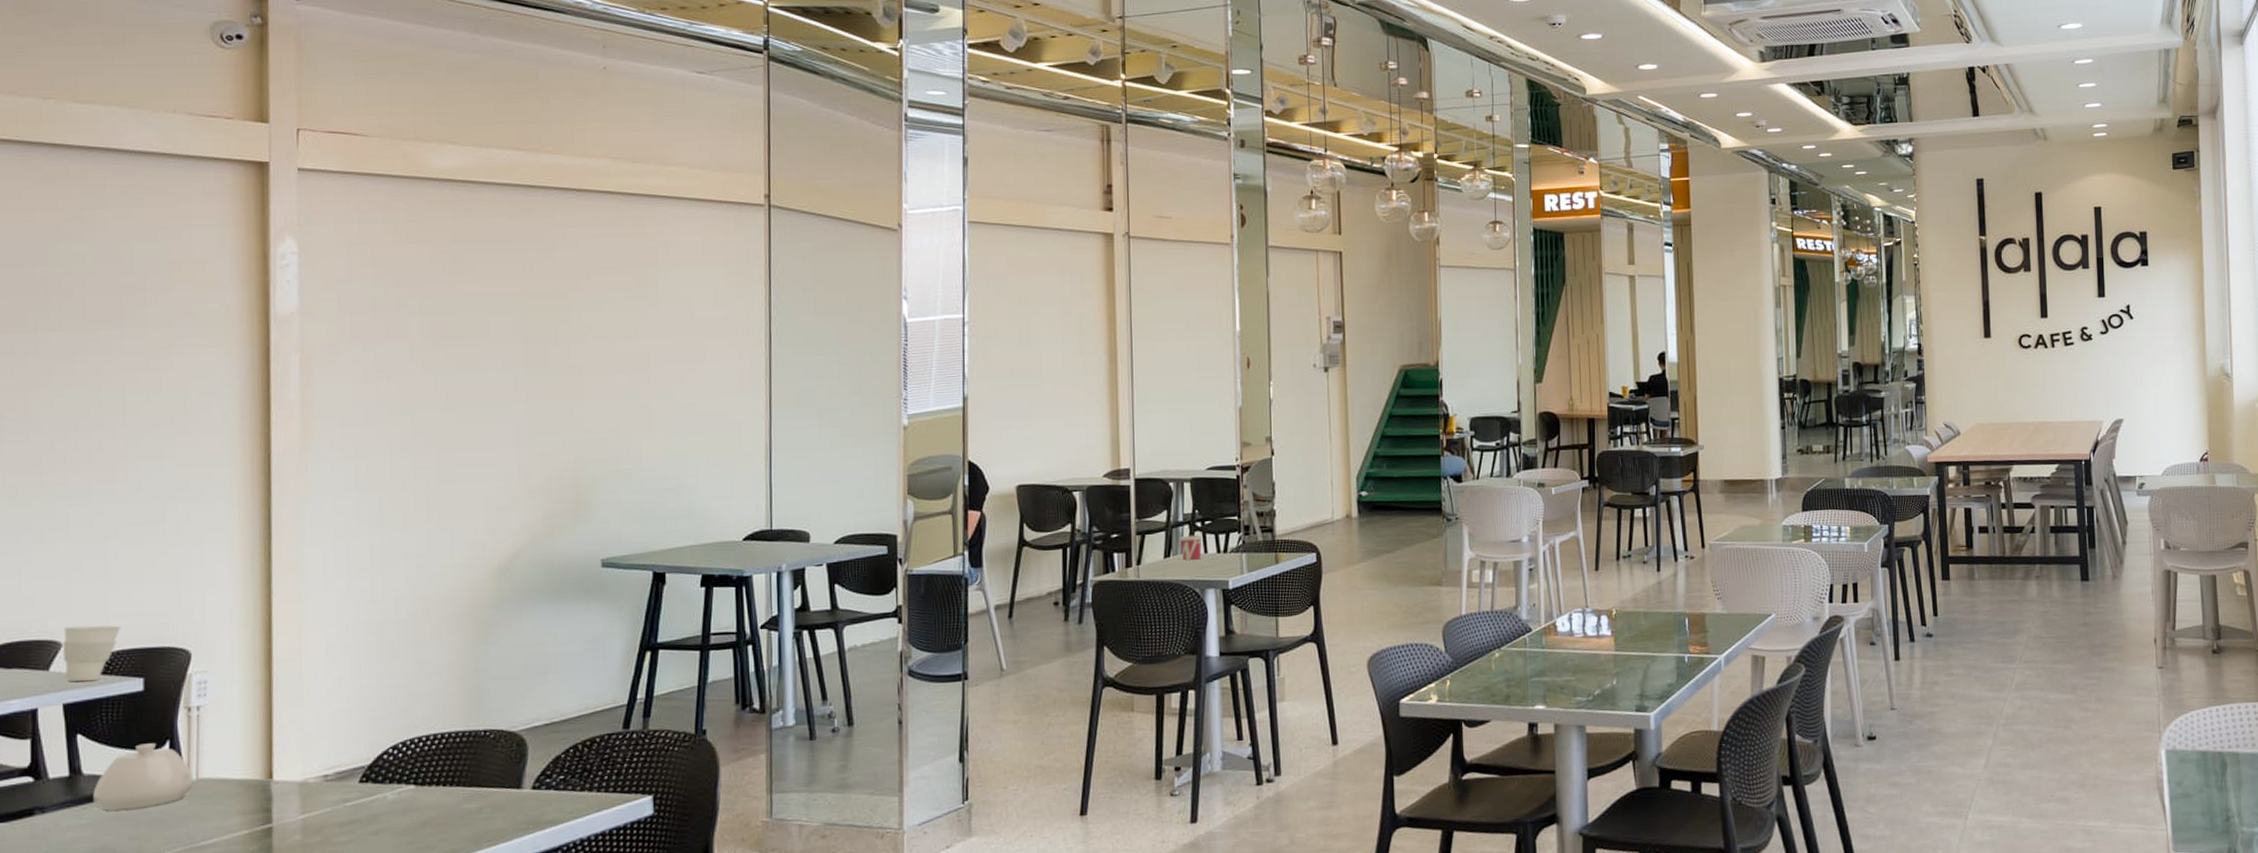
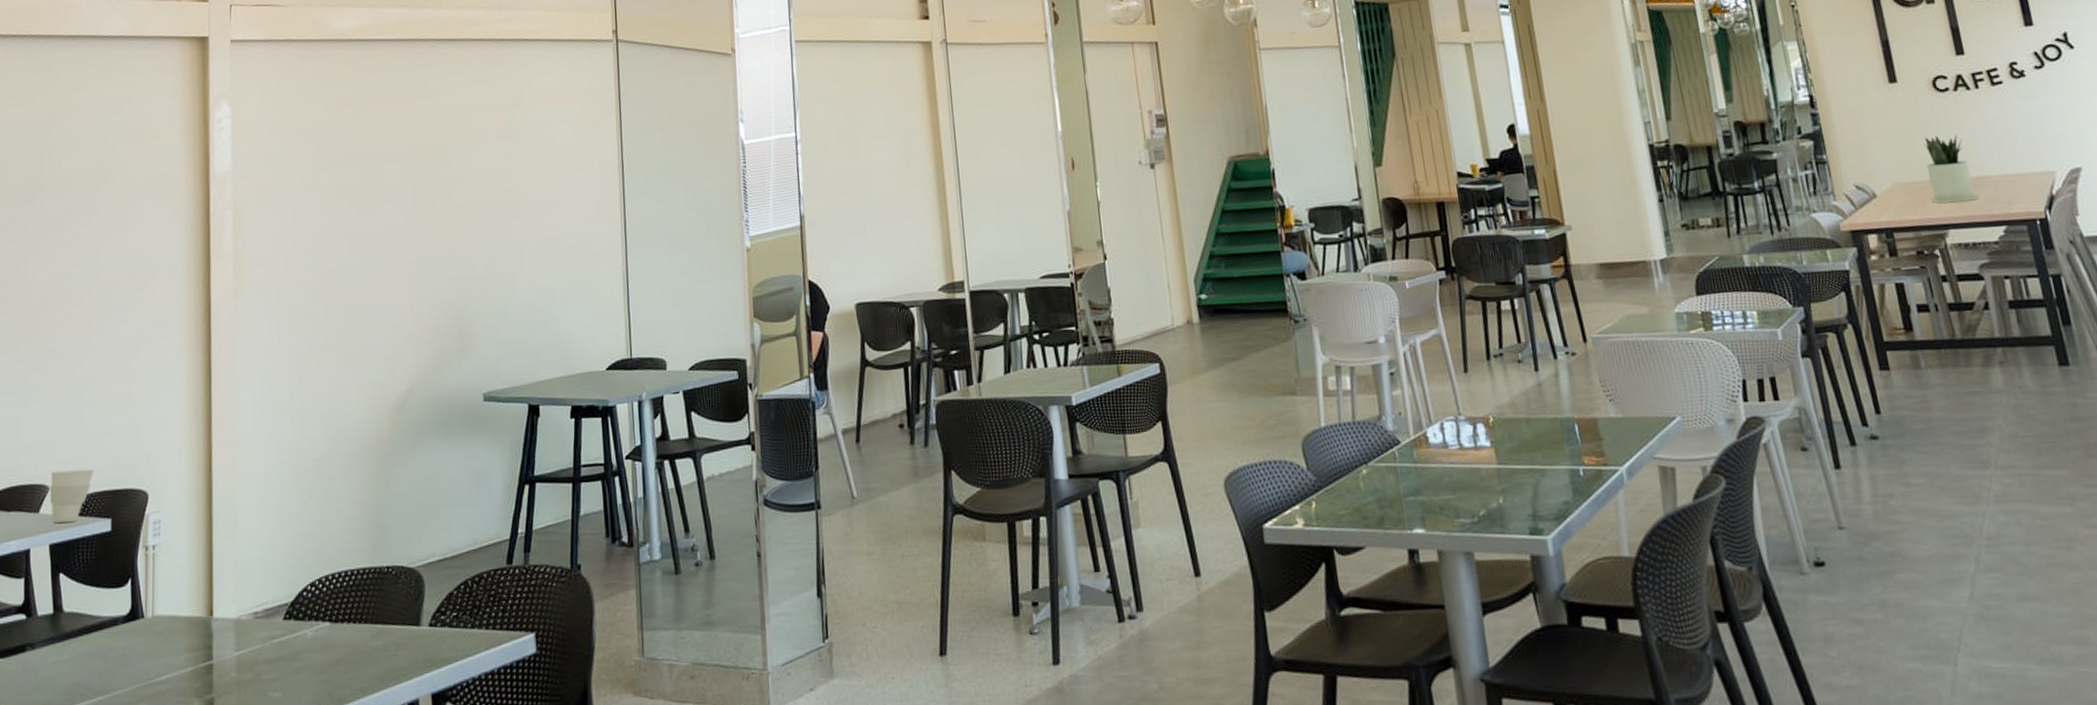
sugar bowl: present [92,743,193,812] -> none [70,581,149,648]
cup: present [1179,534,1203,561] -> none [1018,348,1042,377]
planter: none [2001,385,2042,444] -> present [1924,135,1980,204]

